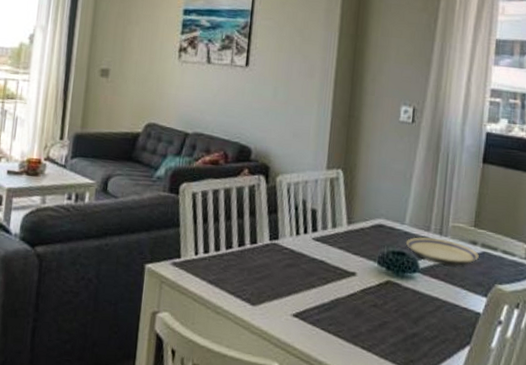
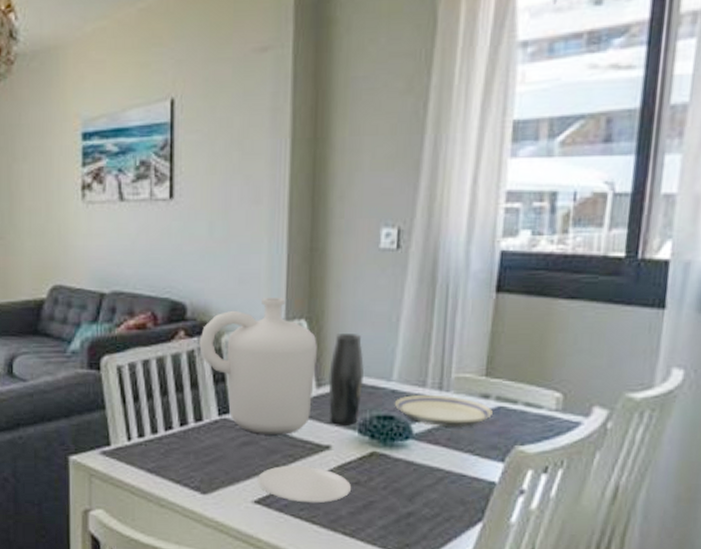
water jug: none [259,149,351,261] -> present [199,297,318,436]
plate: none [297,286,371,321] -> present [258,465,352,504]
vase: none [355,183,385,257] -> present [328,332,365,425]

